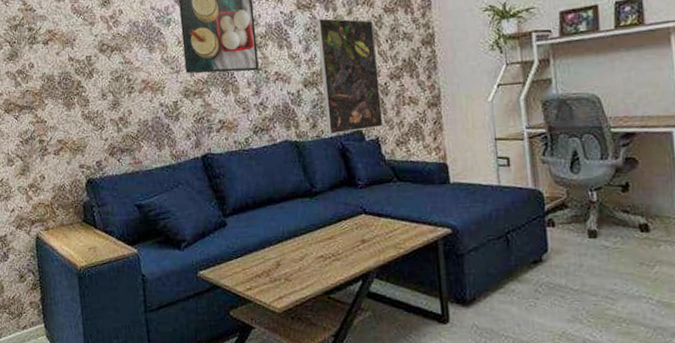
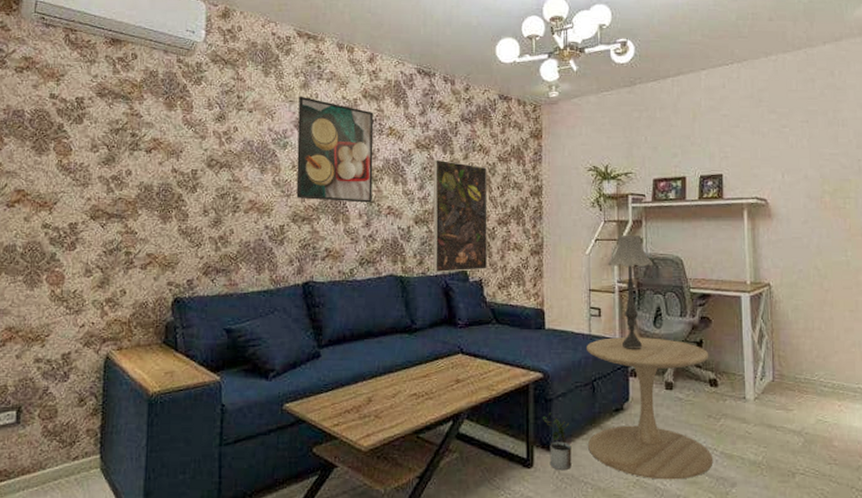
potted plant: none [454,267,490,326] -> present [542,412,572,471]
side table: none [497,184,649,332] -> present [587,337,713,480]
table lamp: none [514,75,566,198] -> present [608,235,654,349]

